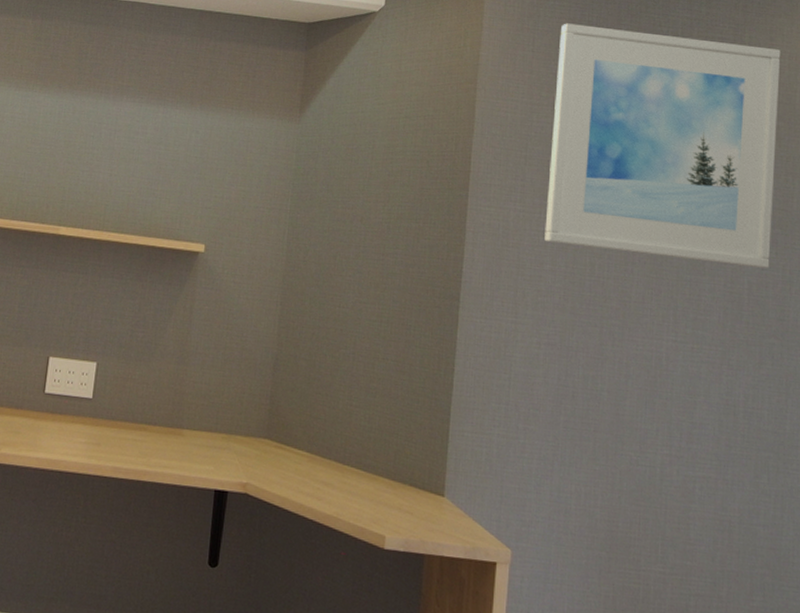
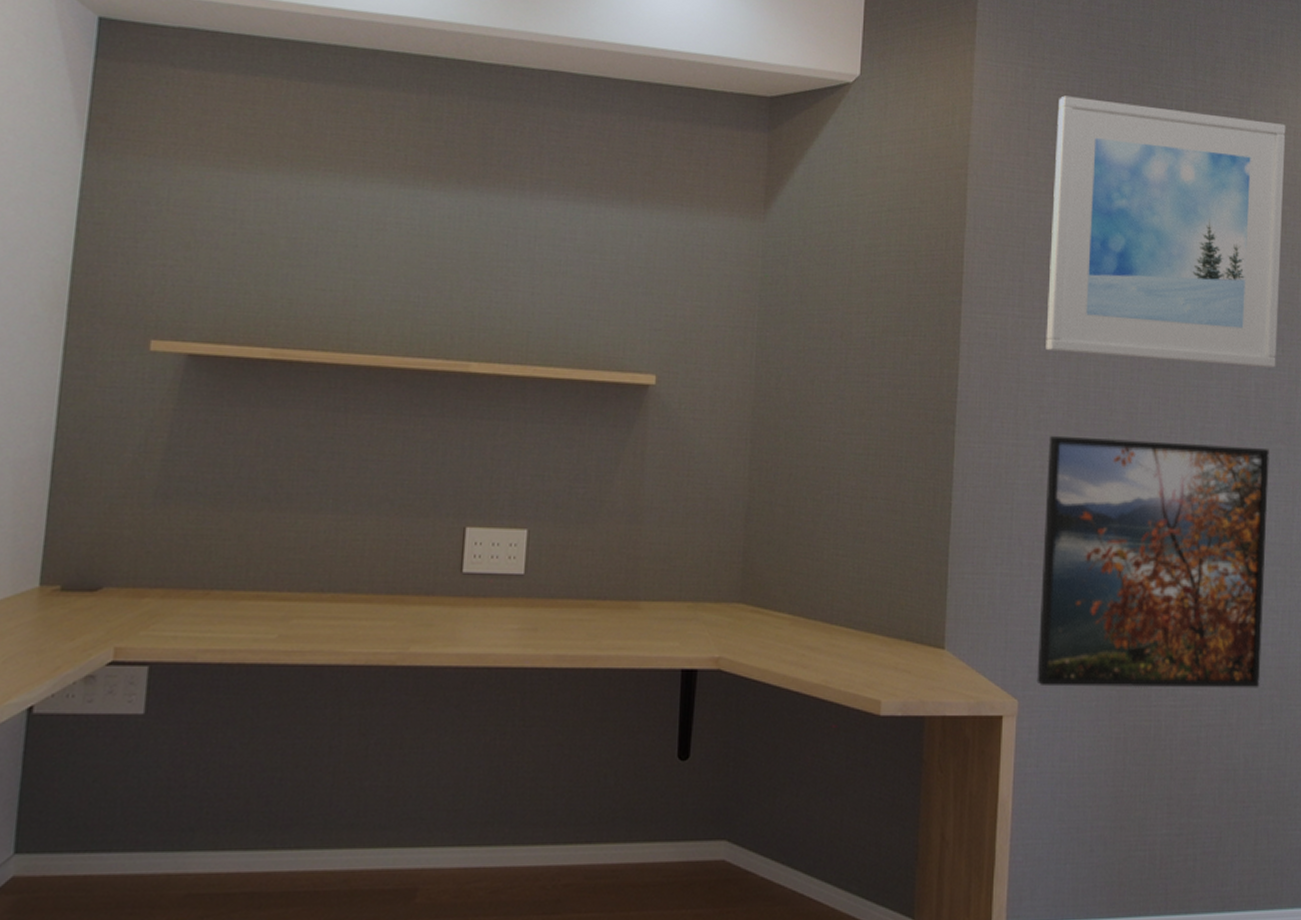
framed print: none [529,316,762,566] -> present [1036,435,1269,688]

